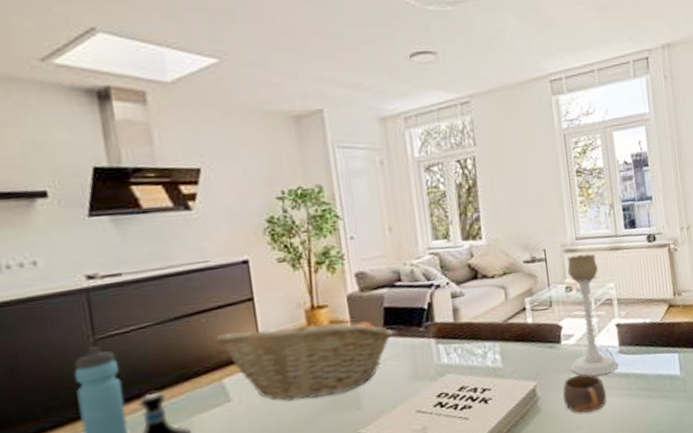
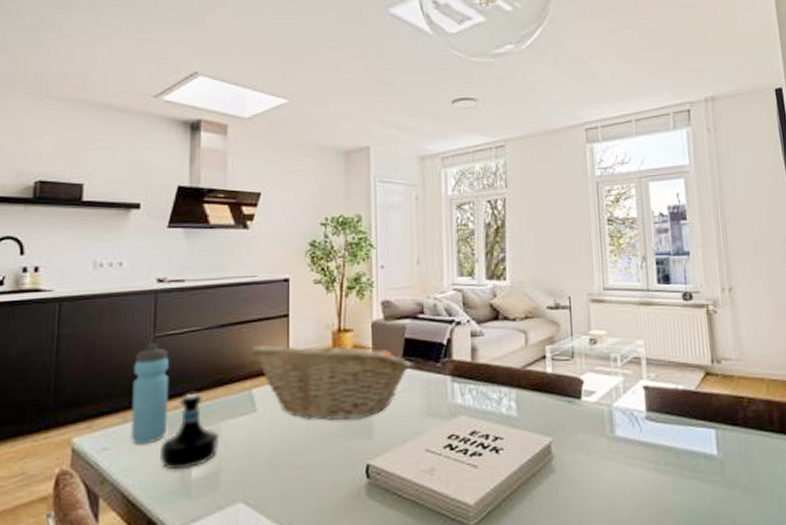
cup: present [563,374,607,414] -> none [580,437,630,482]
candle holder: present [567,254,619,376] -> none [590,306,645,442]

